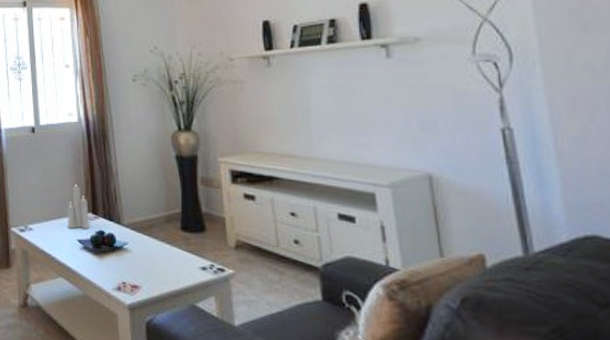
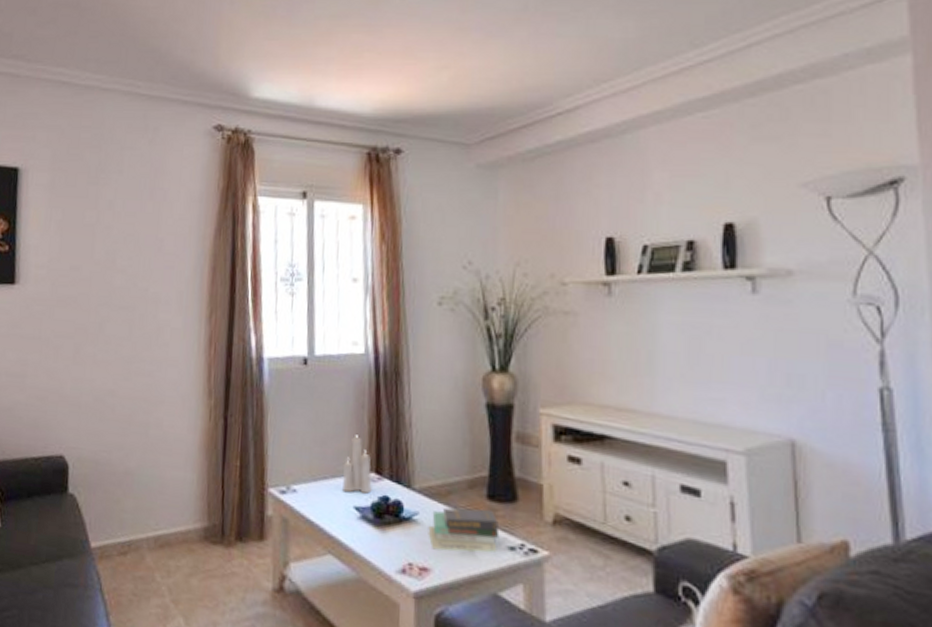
books: none [136,238,193,272] -> present [428,507,500,552]

